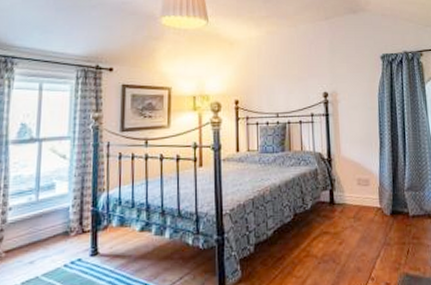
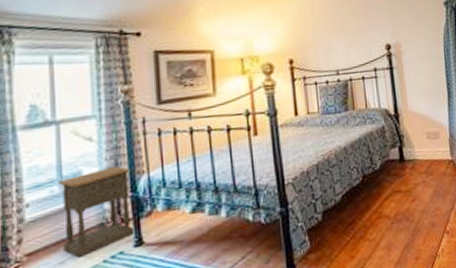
nightstand: none [34,182,95,260] -> present [59,166,135,258]

